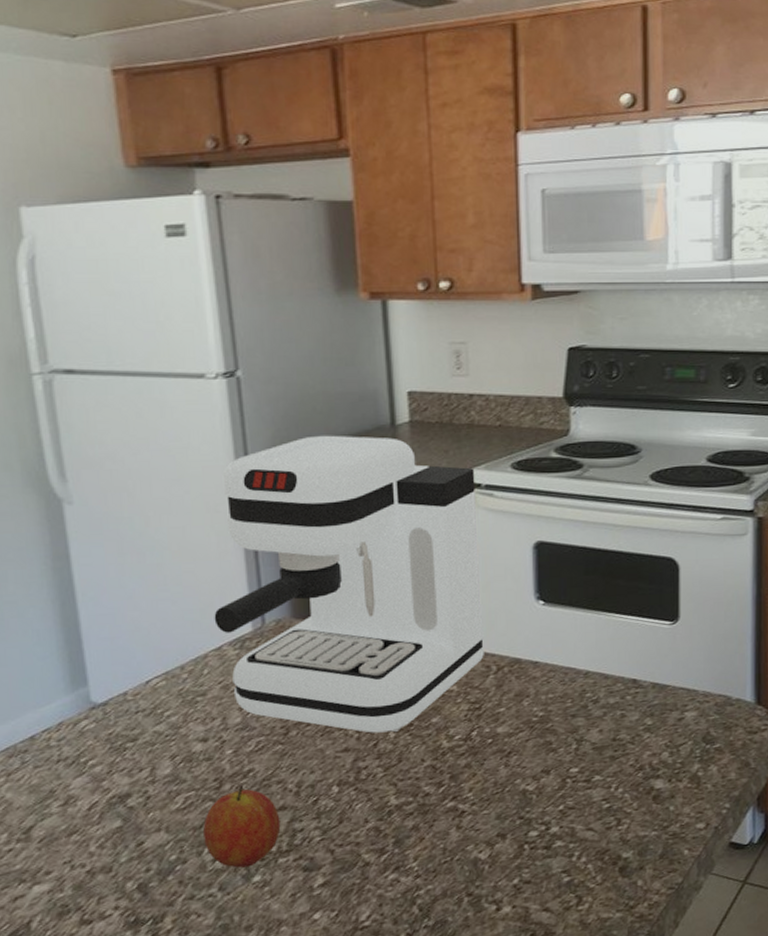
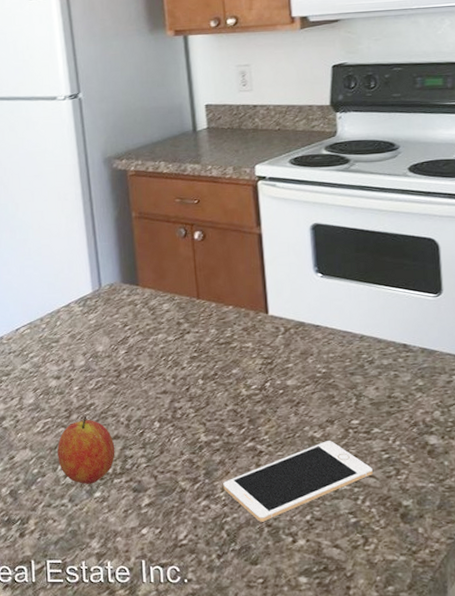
coffee maker: present [214,435,484,733] -> none [64,140,274,380]
cell phone: none [416,792,591,892] -> present [223,440,373,522]

